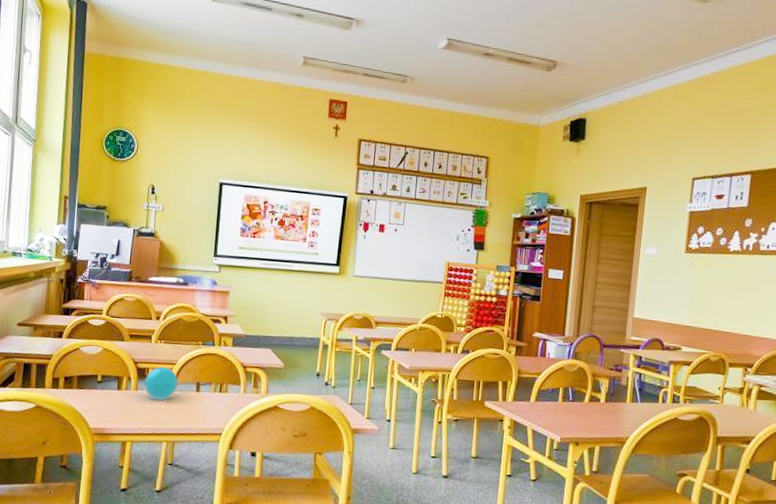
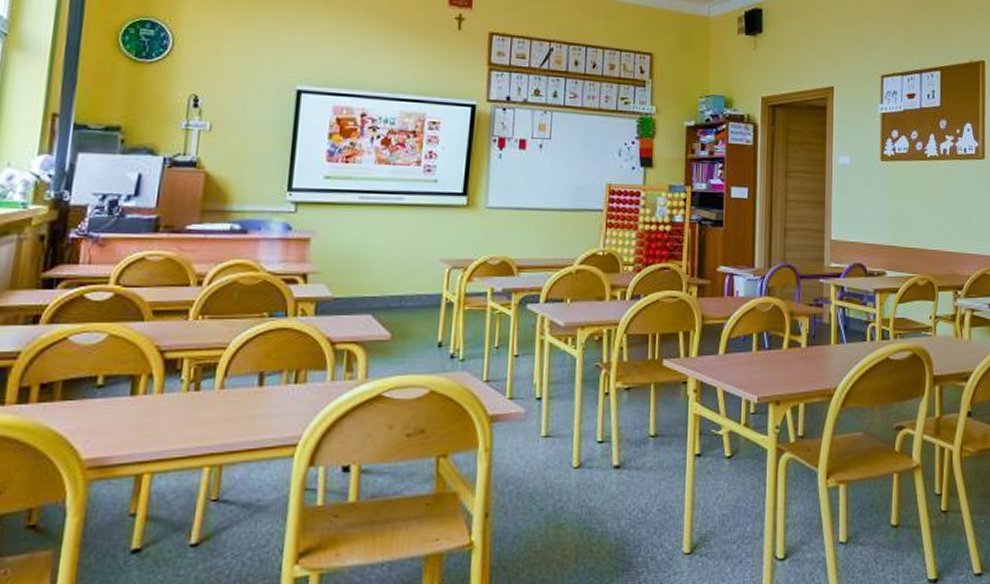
ball: present [144,366,179,401] -> none [175,354,231,405]

